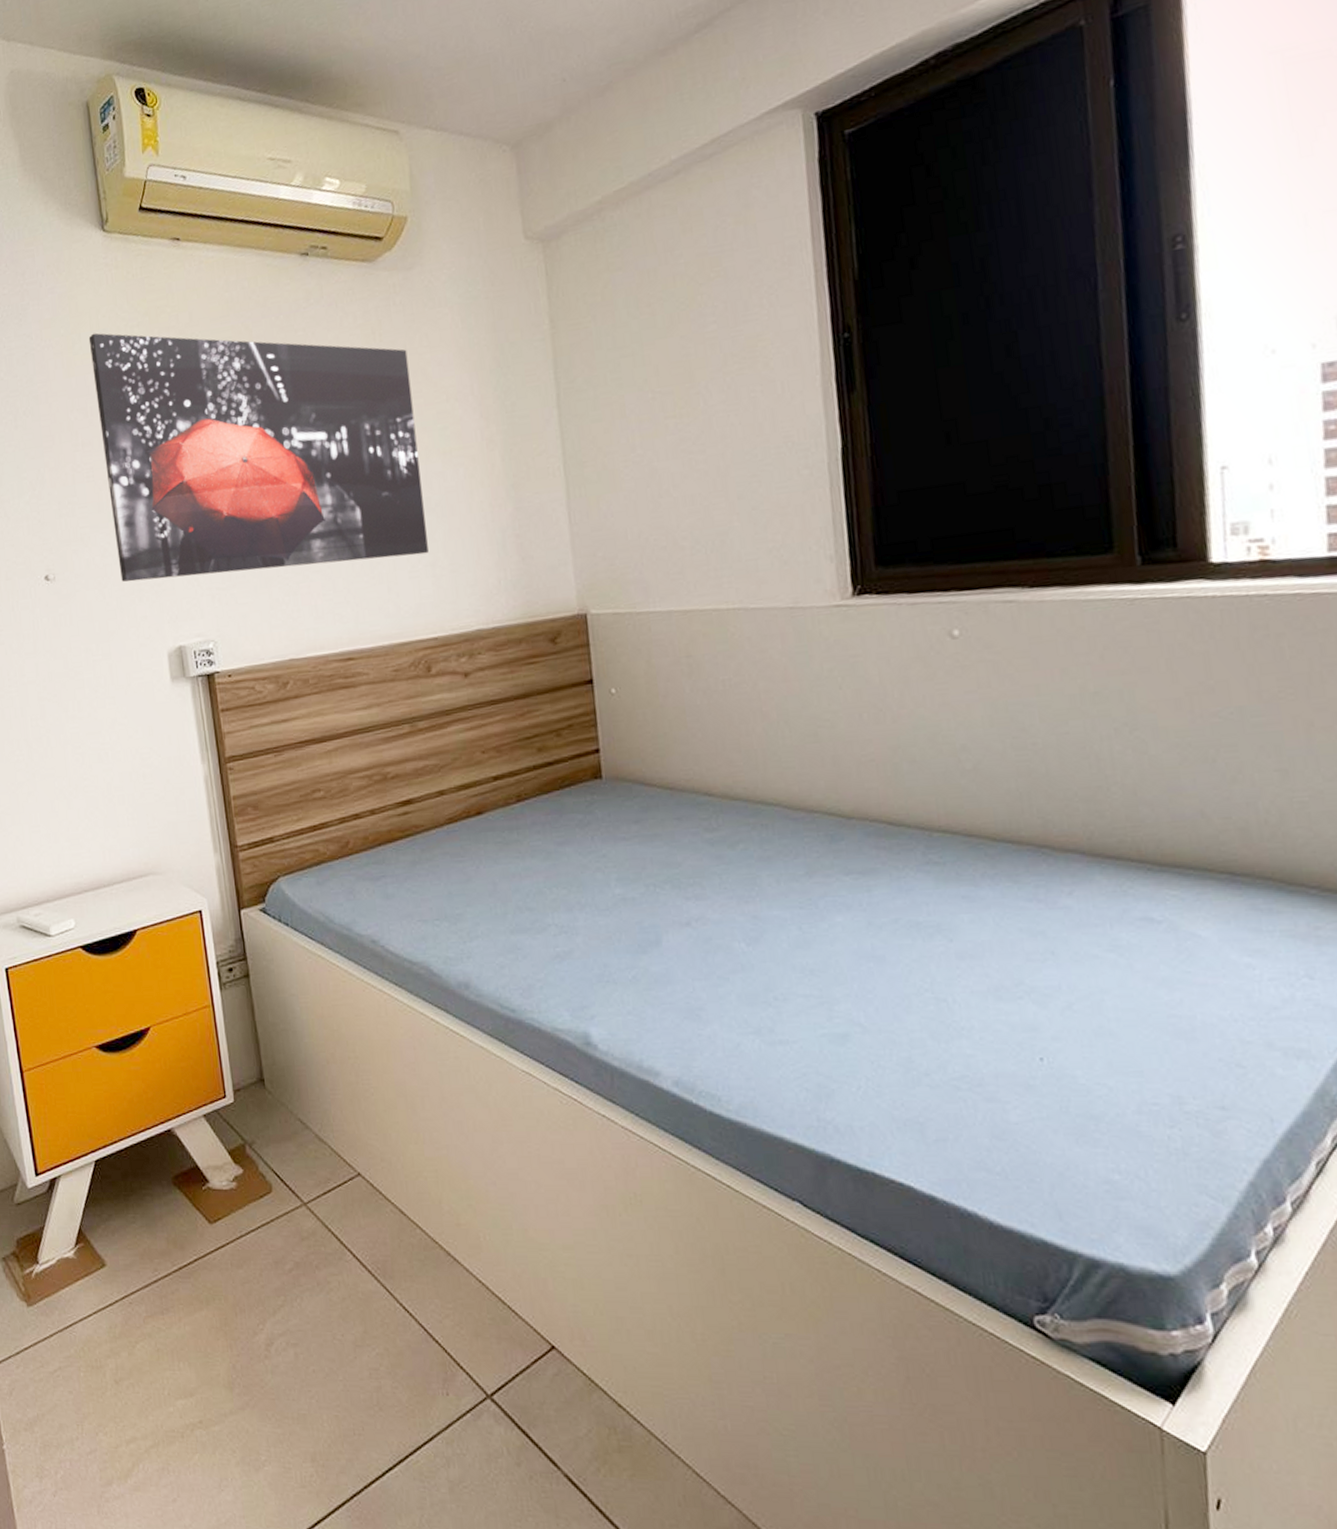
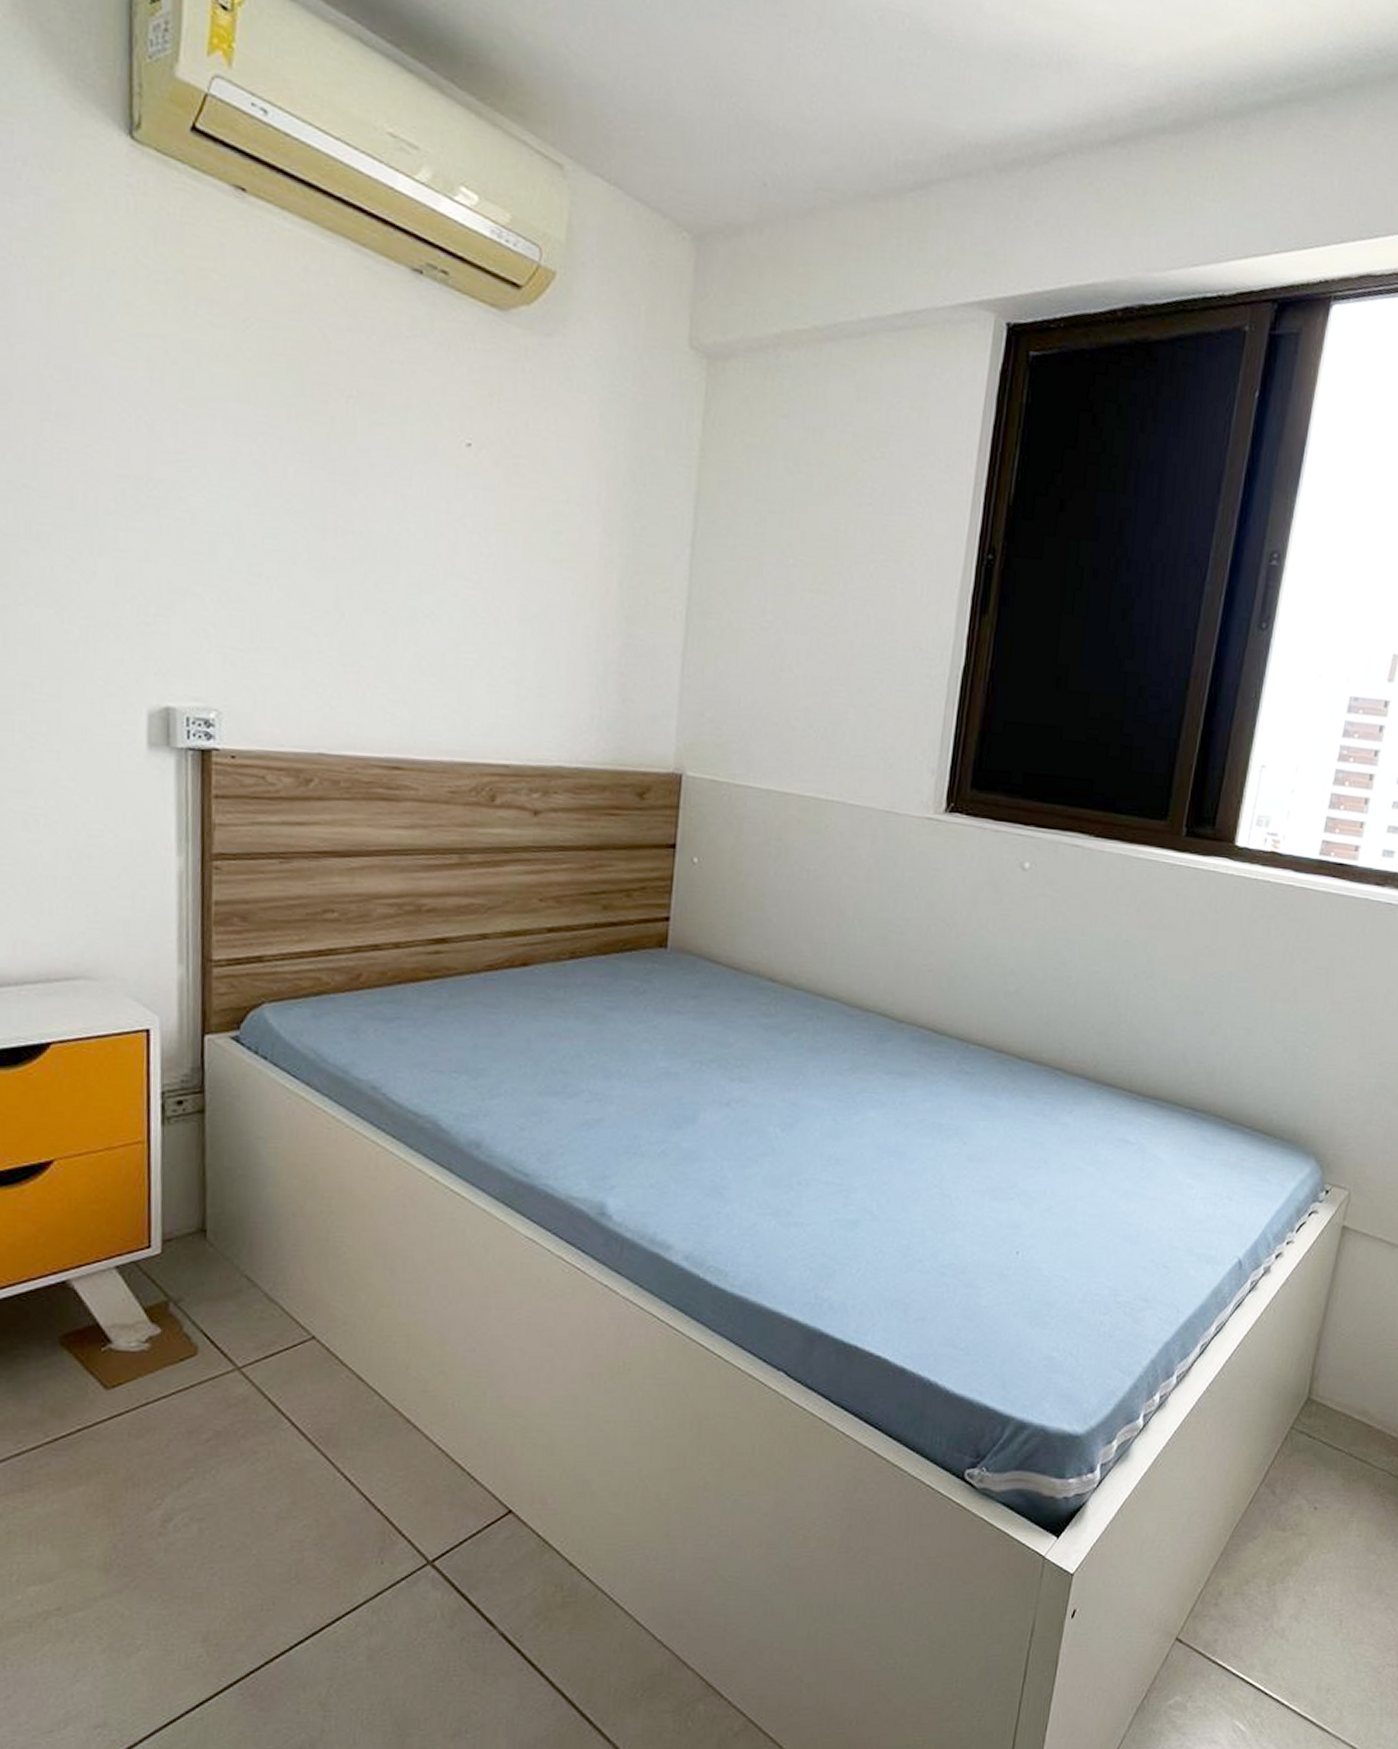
wall art: present [88,333,429,582] -> none [86,270,529,669]

